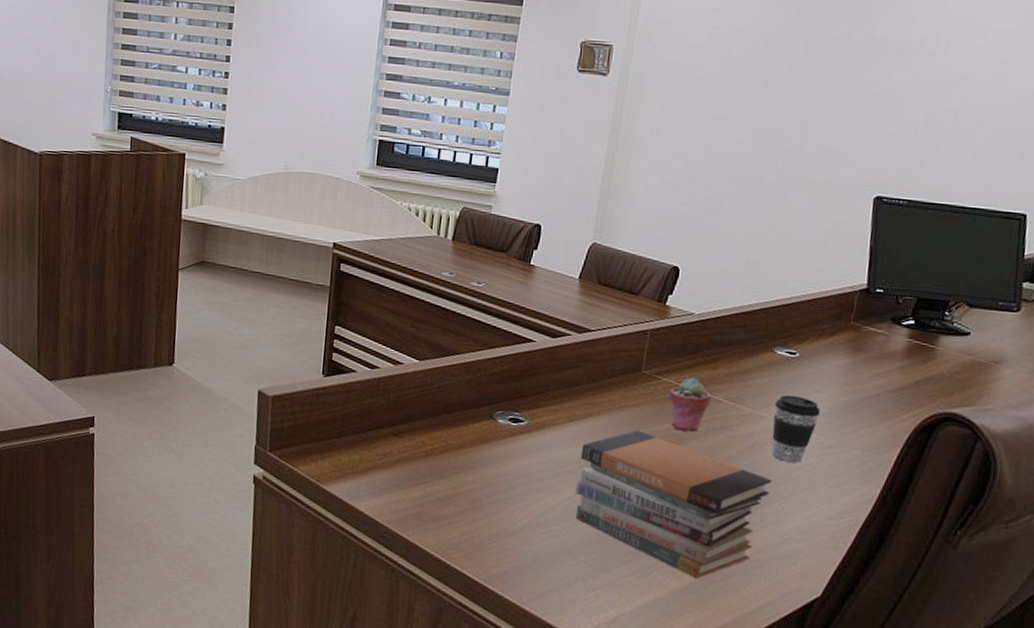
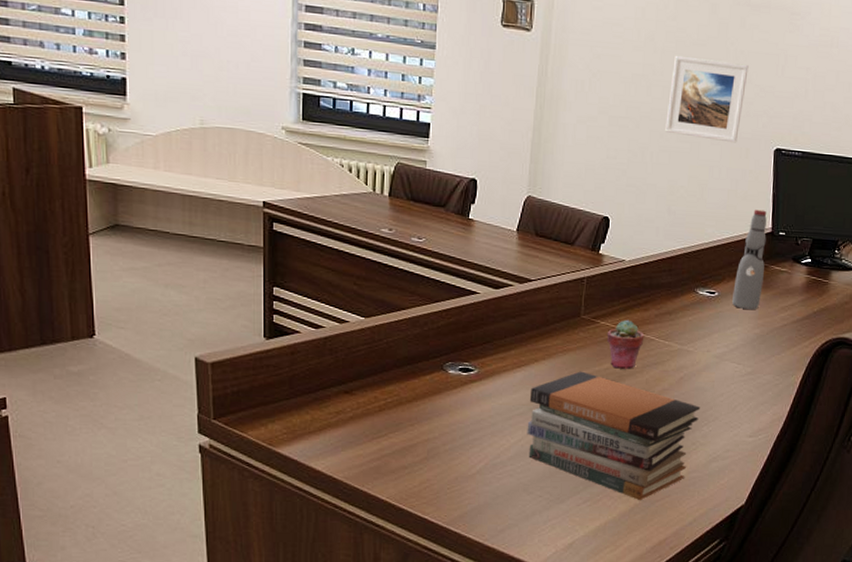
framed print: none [747,97,848,190] -> present [665,55,749,143]
coffee cup: present [771,395,821,463] -> none [698,331,738,390]
bottle: none [816,263,862,374] -> present [732,209,767,309]

